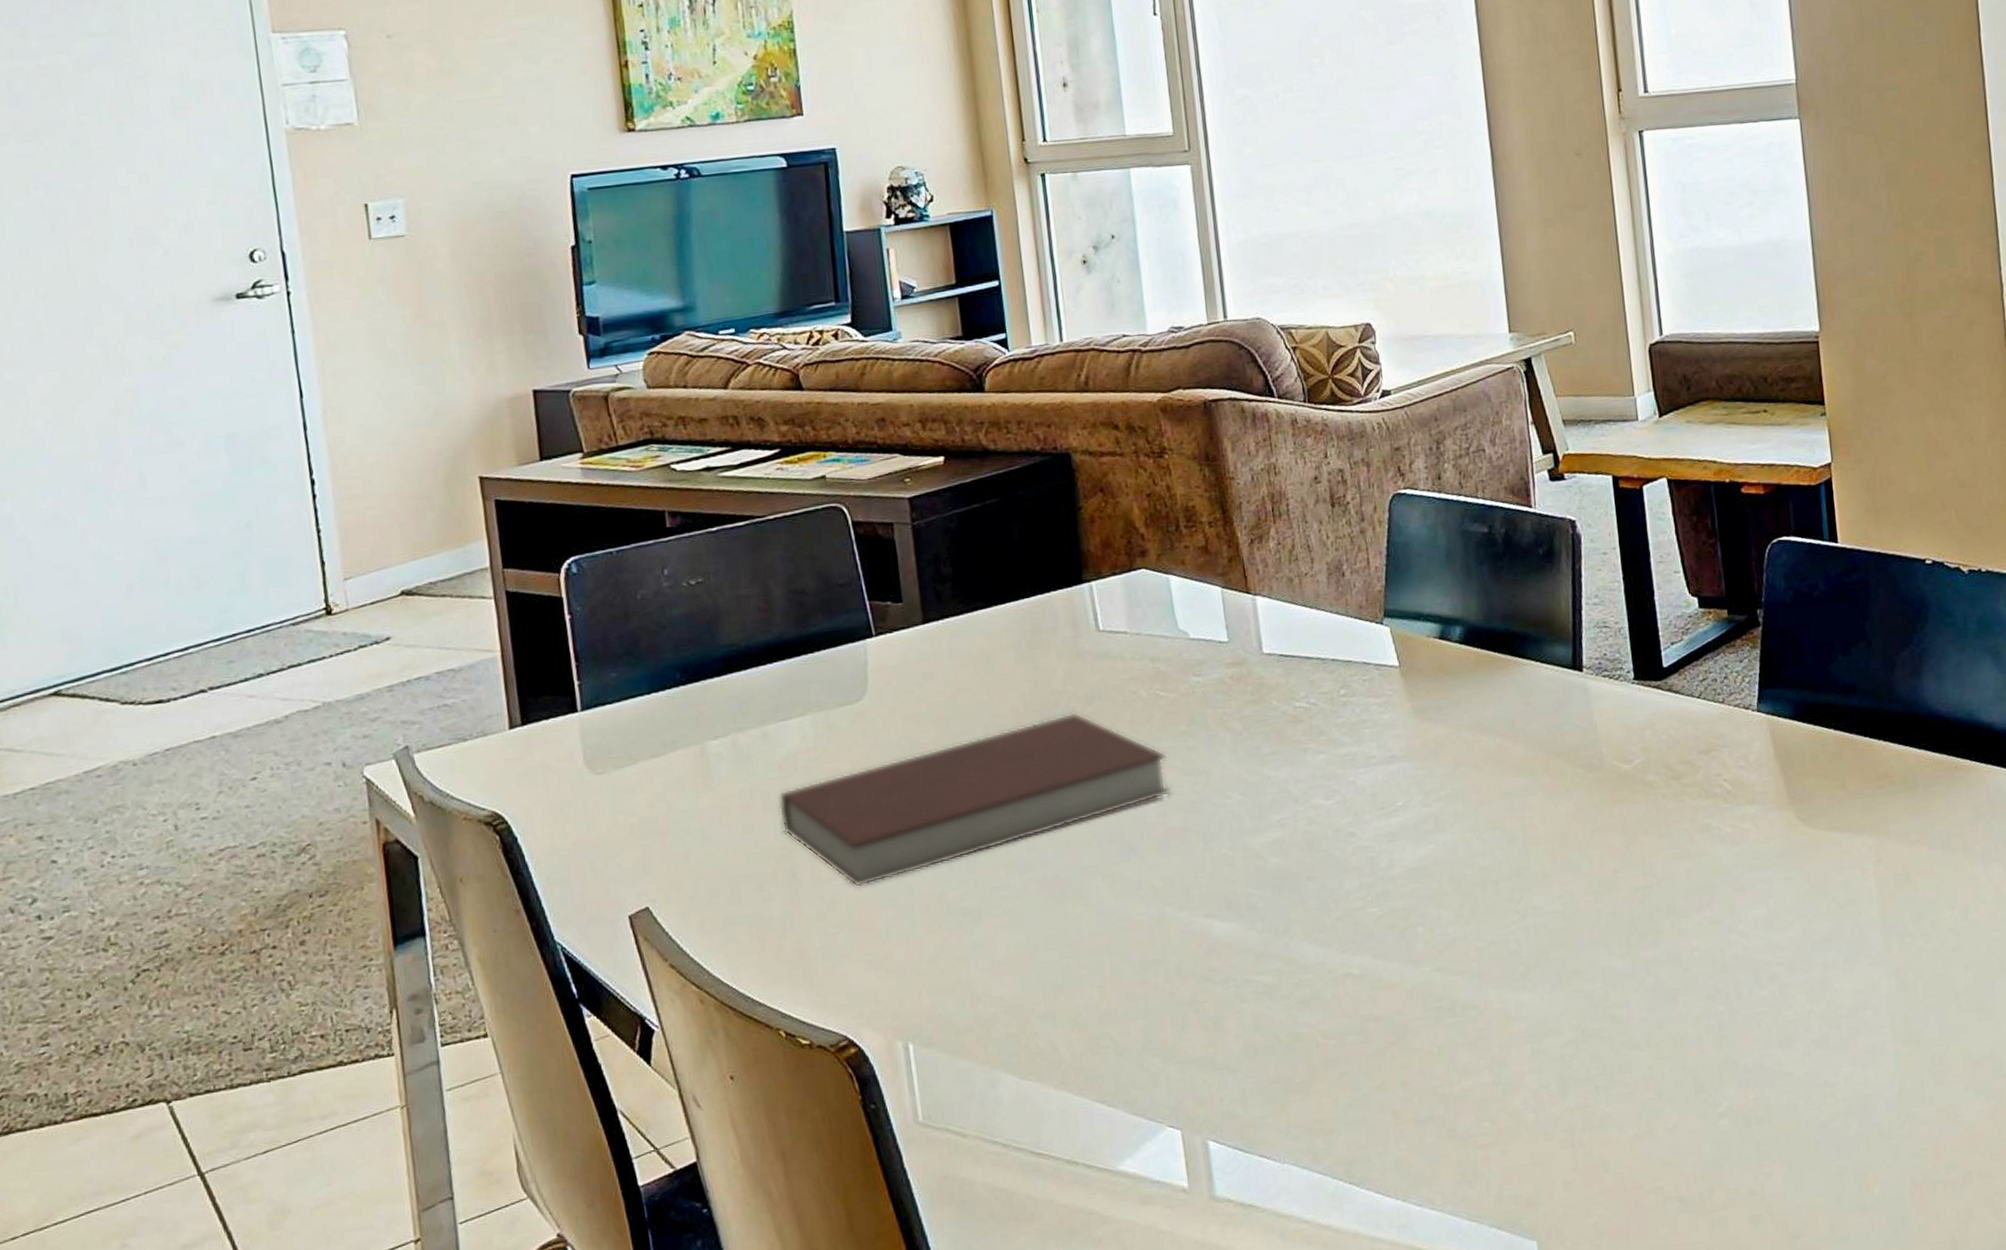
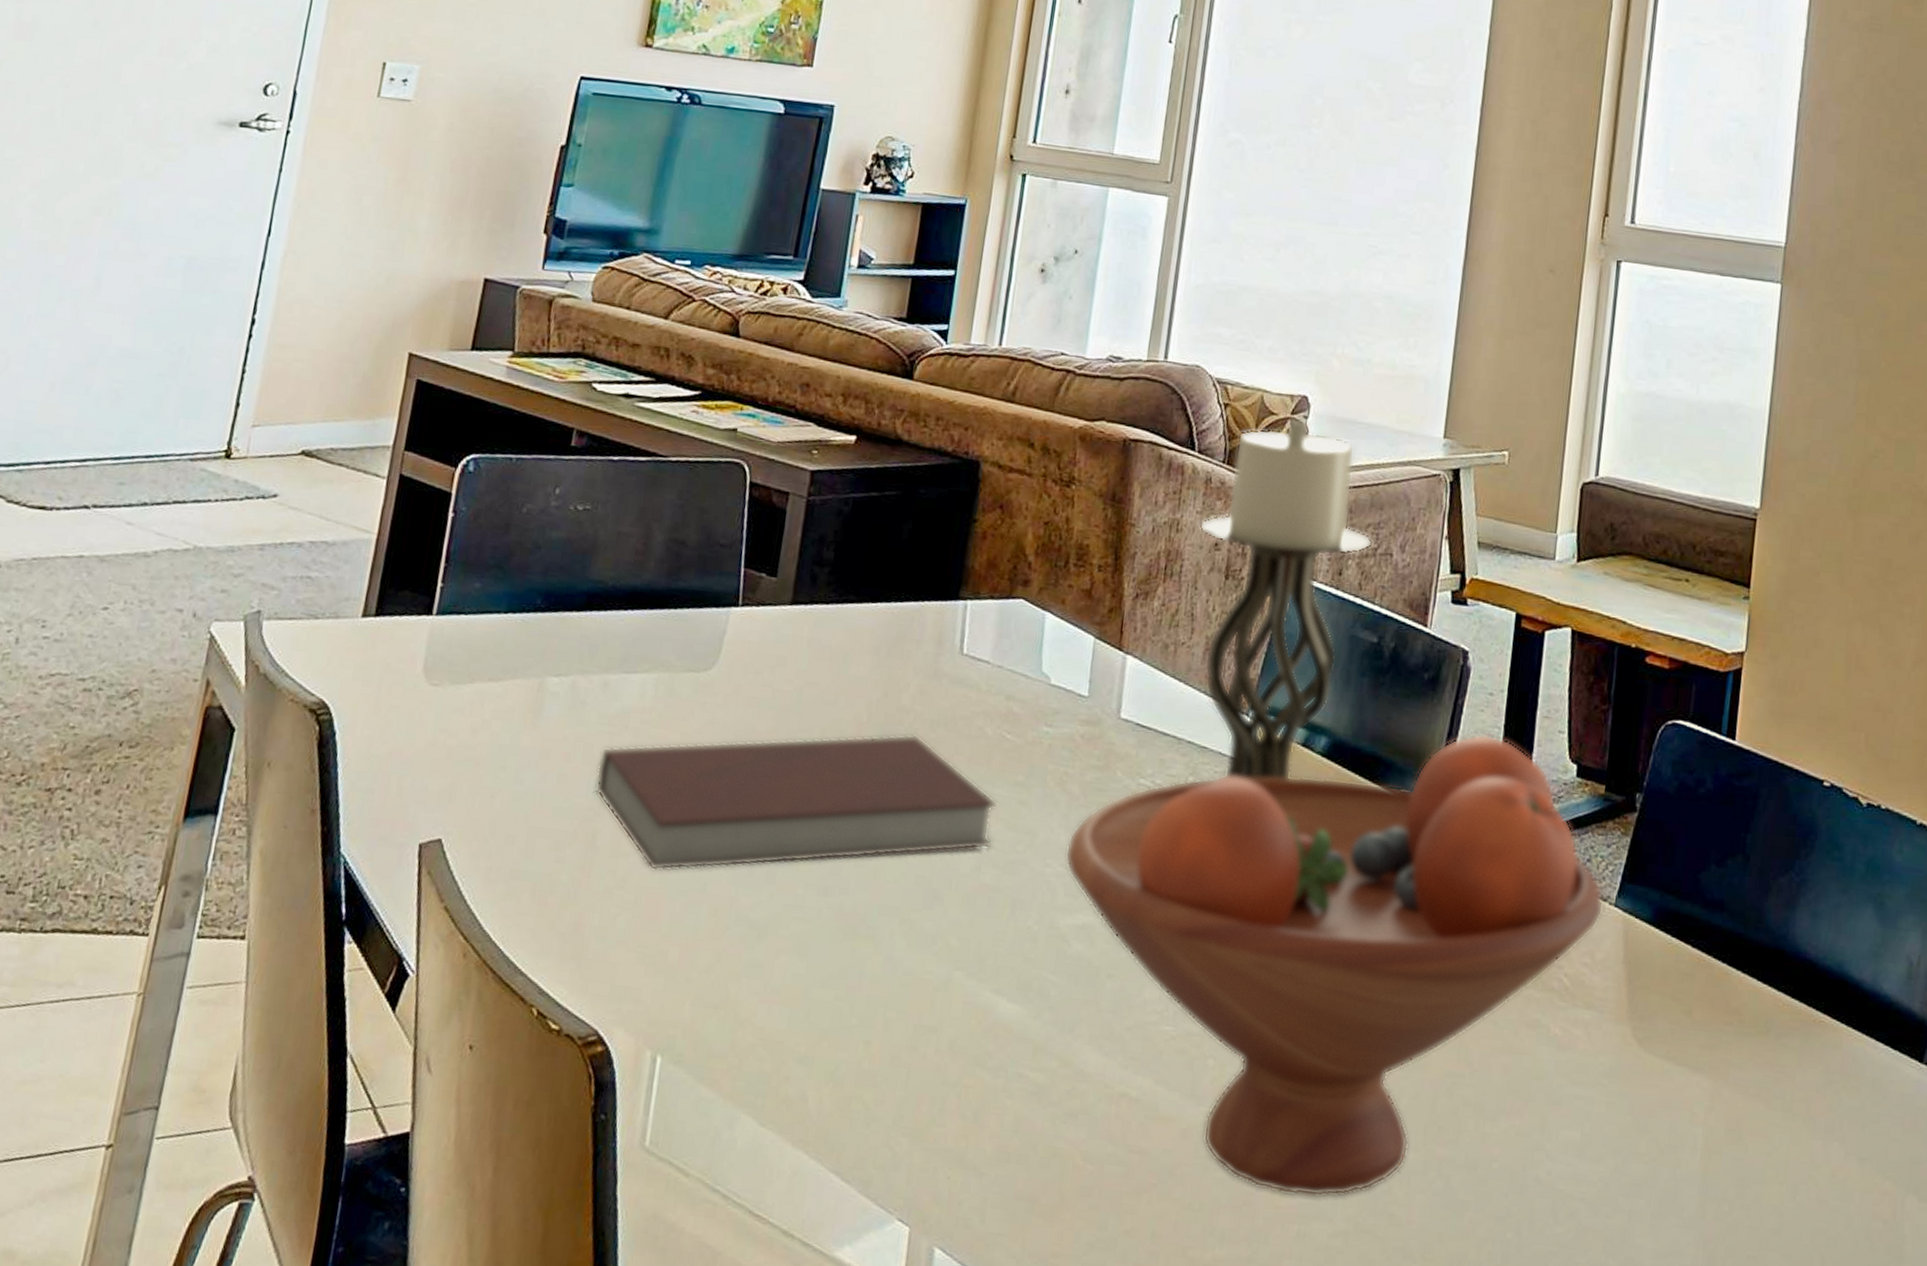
fruit bowl: none [1241,589,1748,1023] -> present [1064,733,1604,1197]
candle holder: none [1295,345,1463,682] -> present [1199,418,1372,780]

